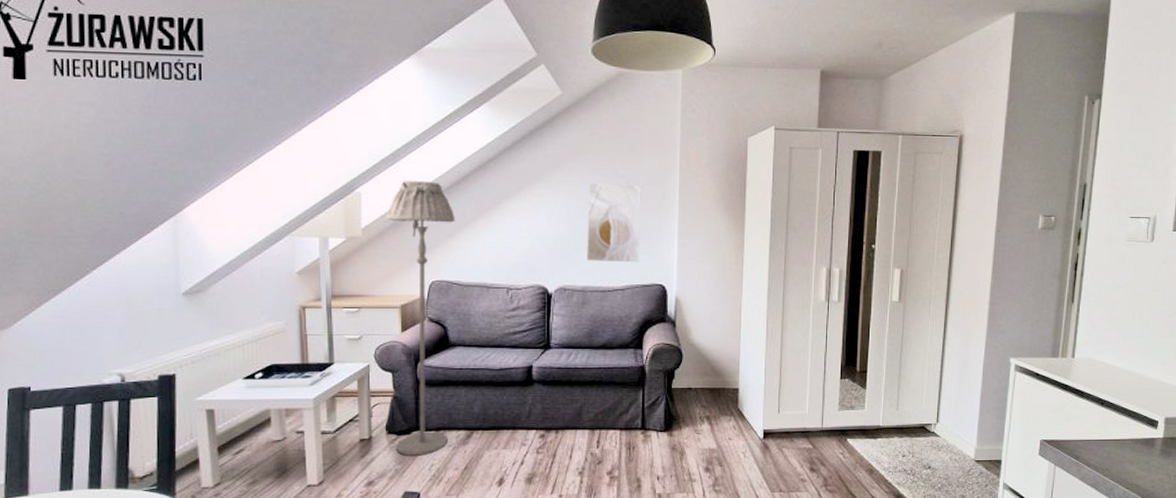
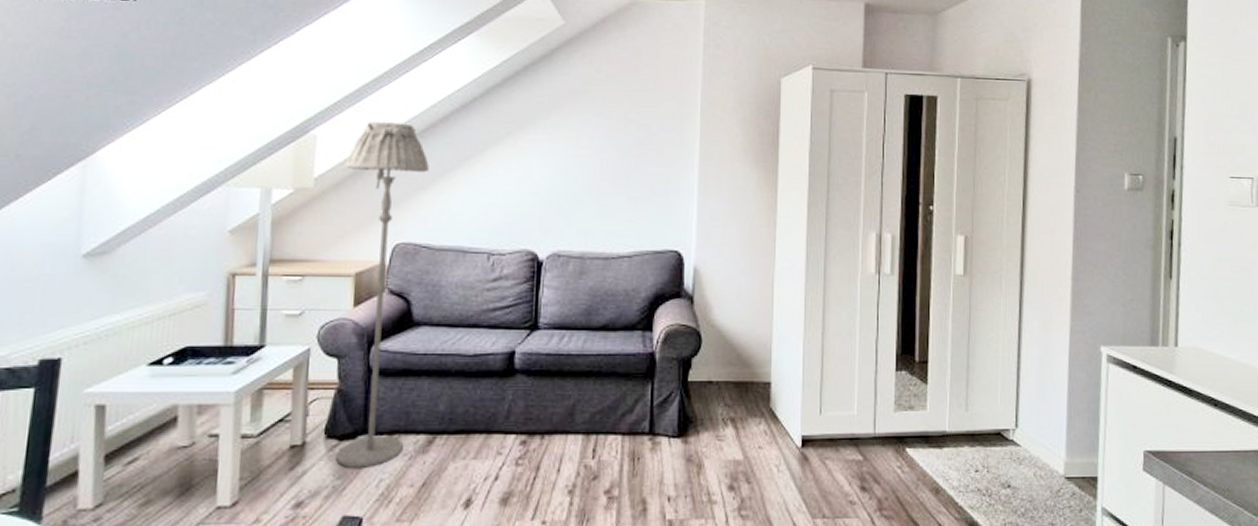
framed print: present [587,183,642,263] -> none [587,128,655,224]

